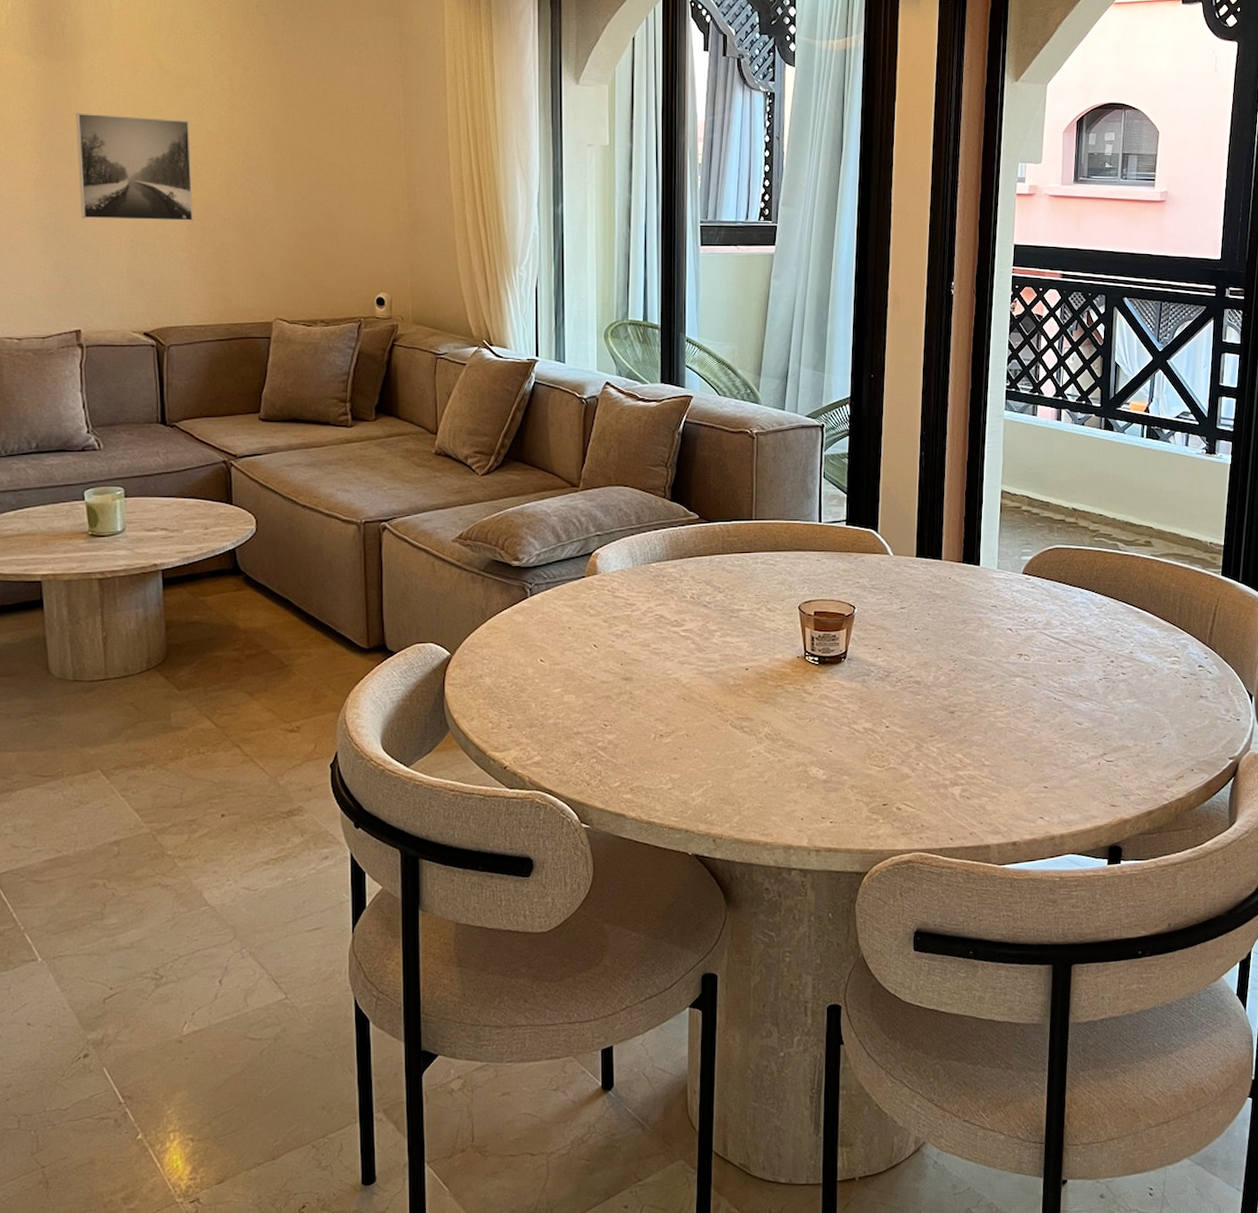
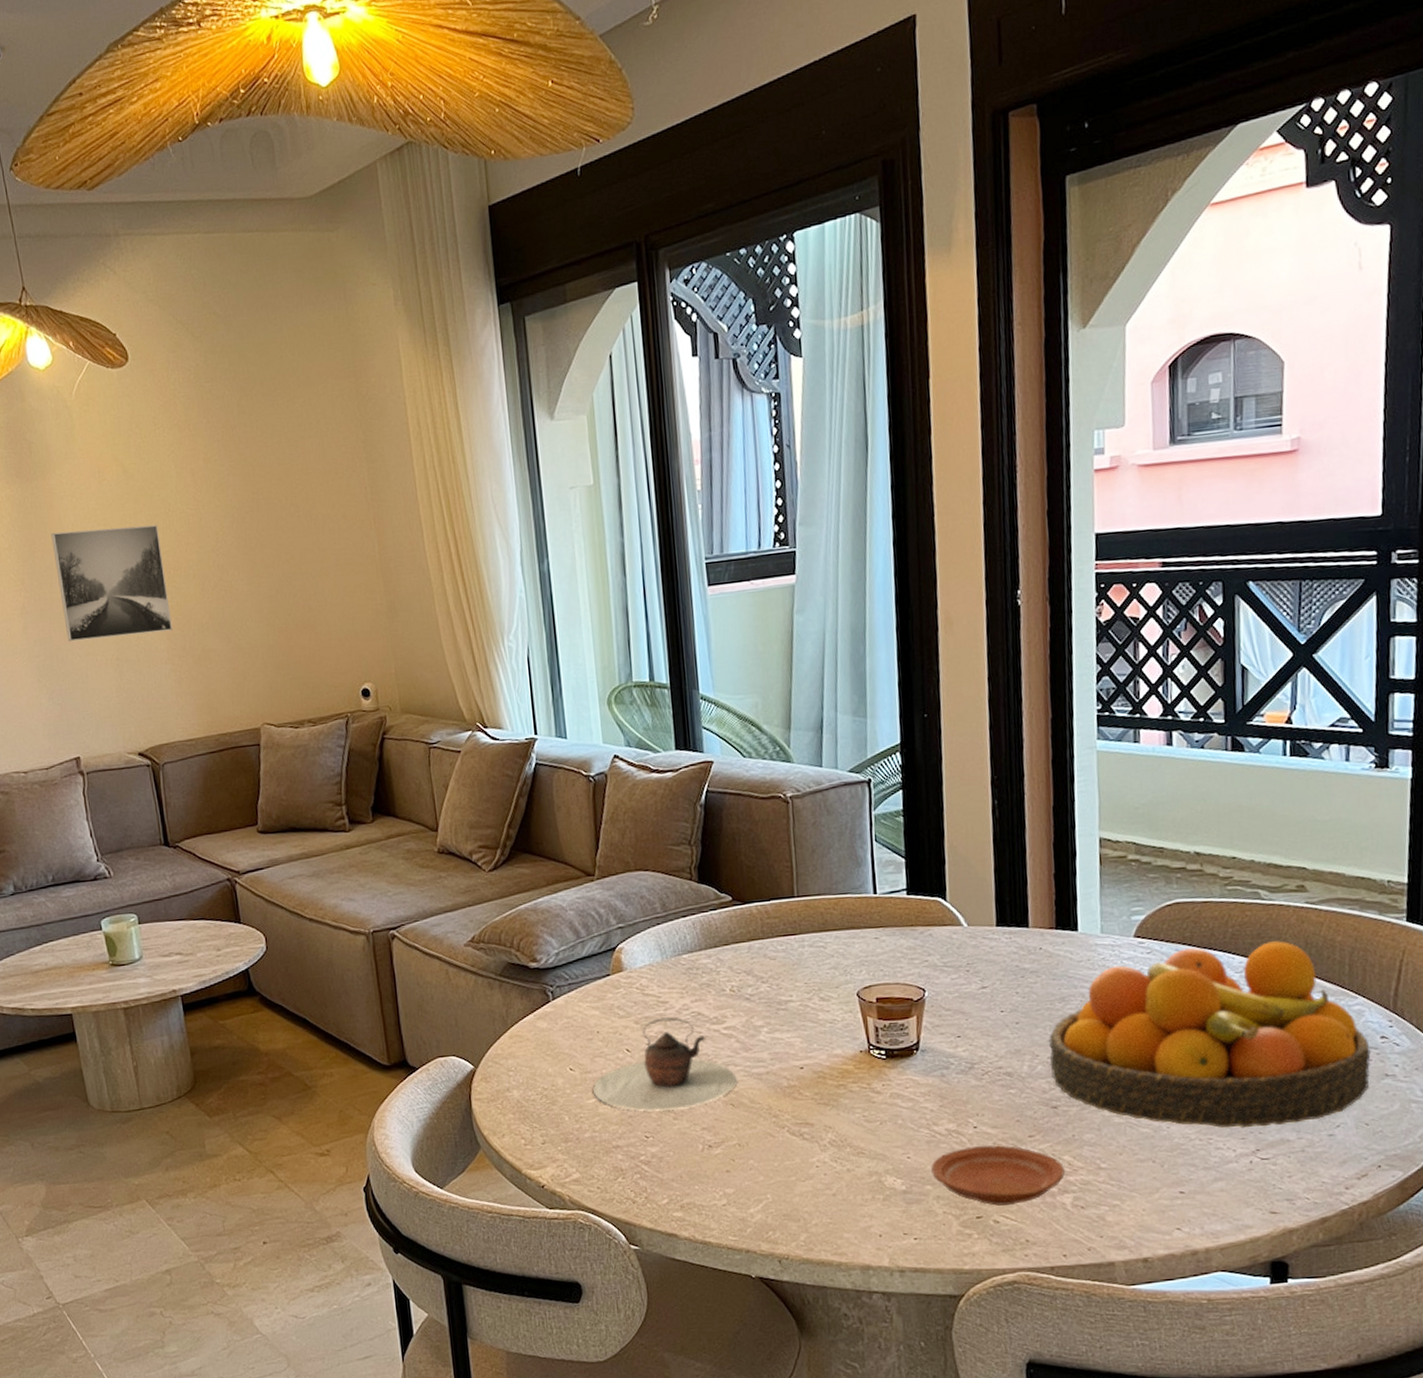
teapot: none [561,618,690,703] -> present [593,1017,737,1112]
plate: none [849,743,956,795] -> present [931,1145,1065,1206]
fruit bowl: none [950,584,1191,735] -> present [1049,941,1371,1129]

